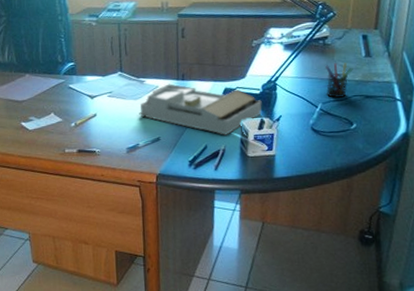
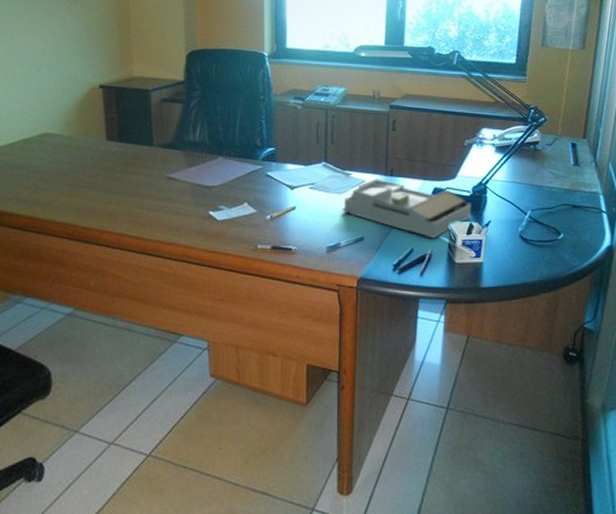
pen holder: present [324,62,353,99] -> none [534,170,562,207]

